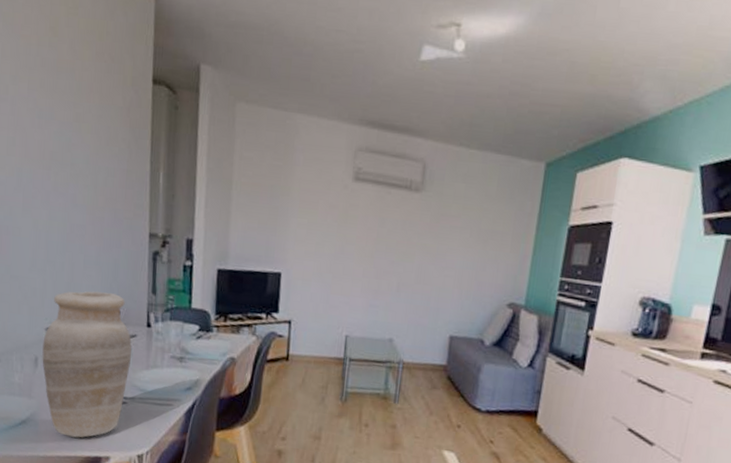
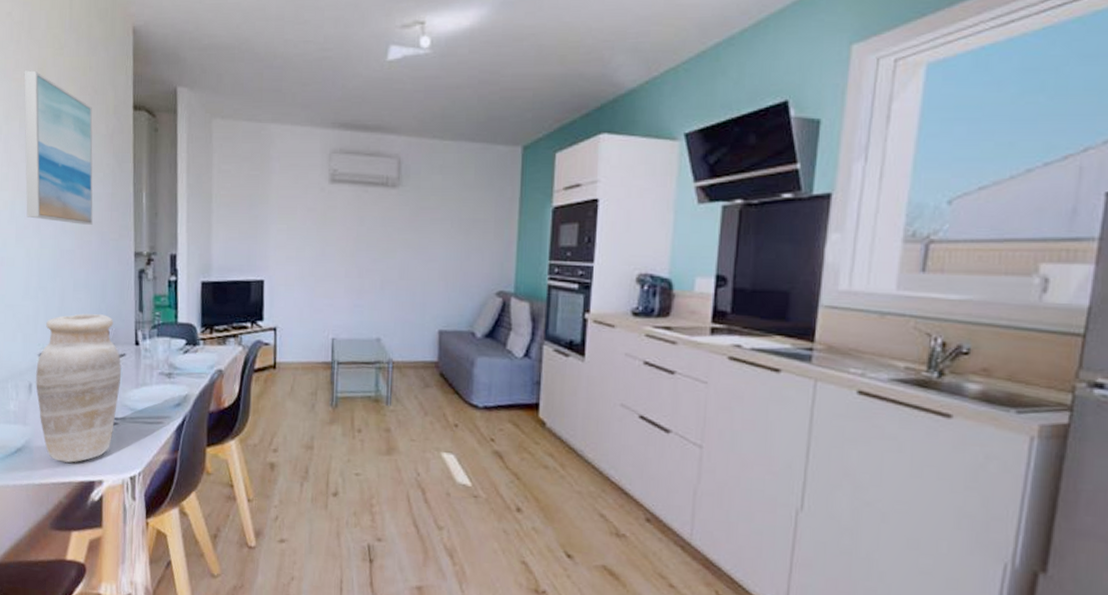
wall art: none [33,26,108,201] -> present [24,69,93,225]

